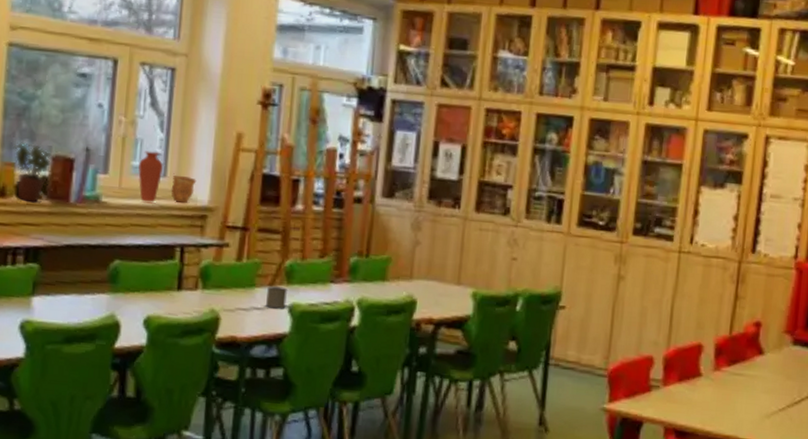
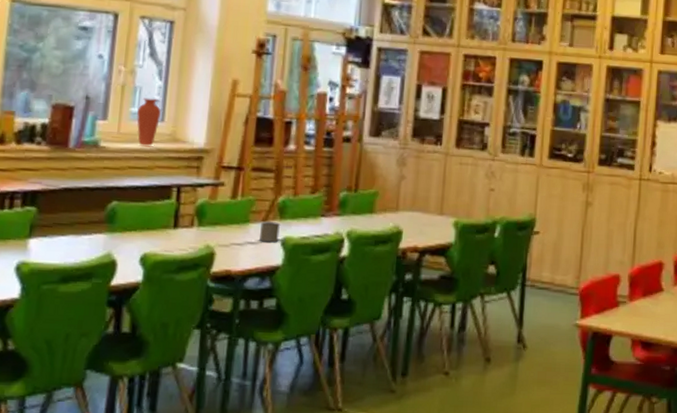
potted plant: present [13,141,52,203] -> none [13,90,52,149]
ceramic vessel: present [171,175,197,204] -> none [168,120,193,147]

